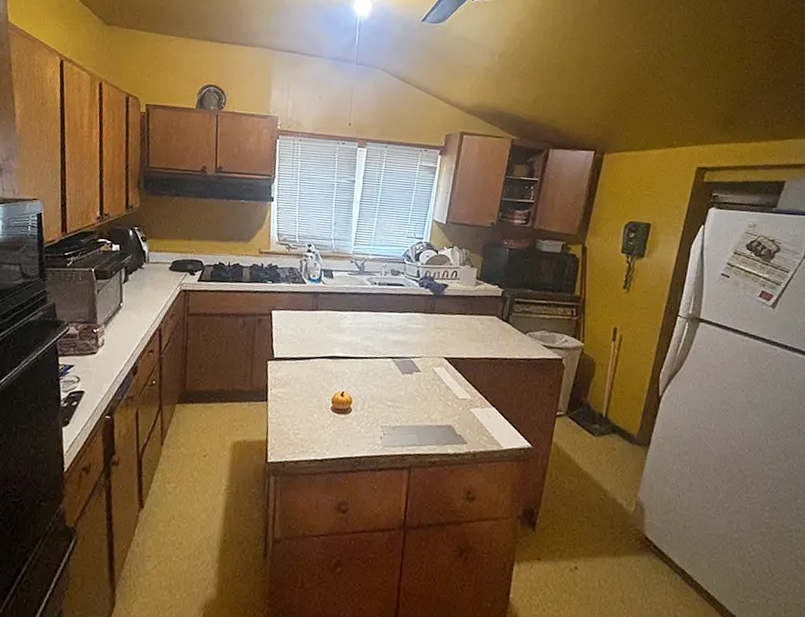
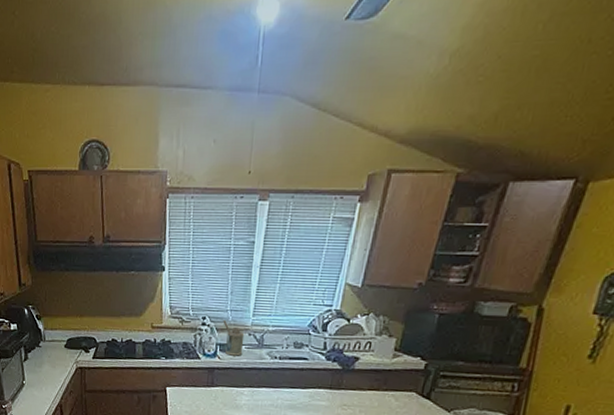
soap dispenser: none [327,248,347,282] -> present [223,320,245,356]

